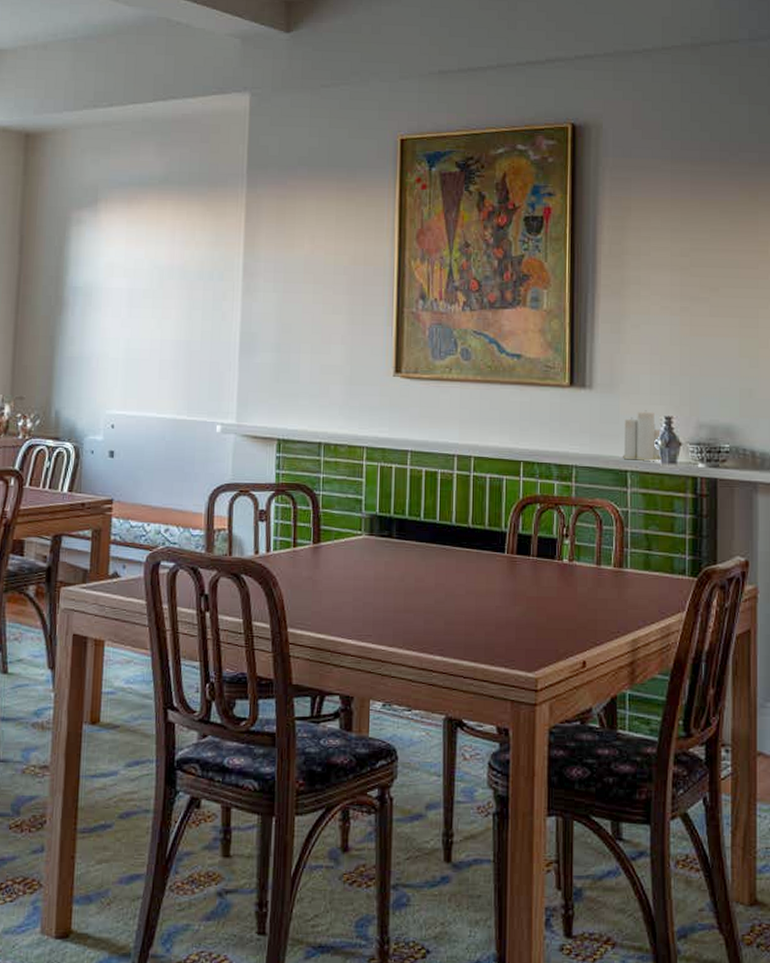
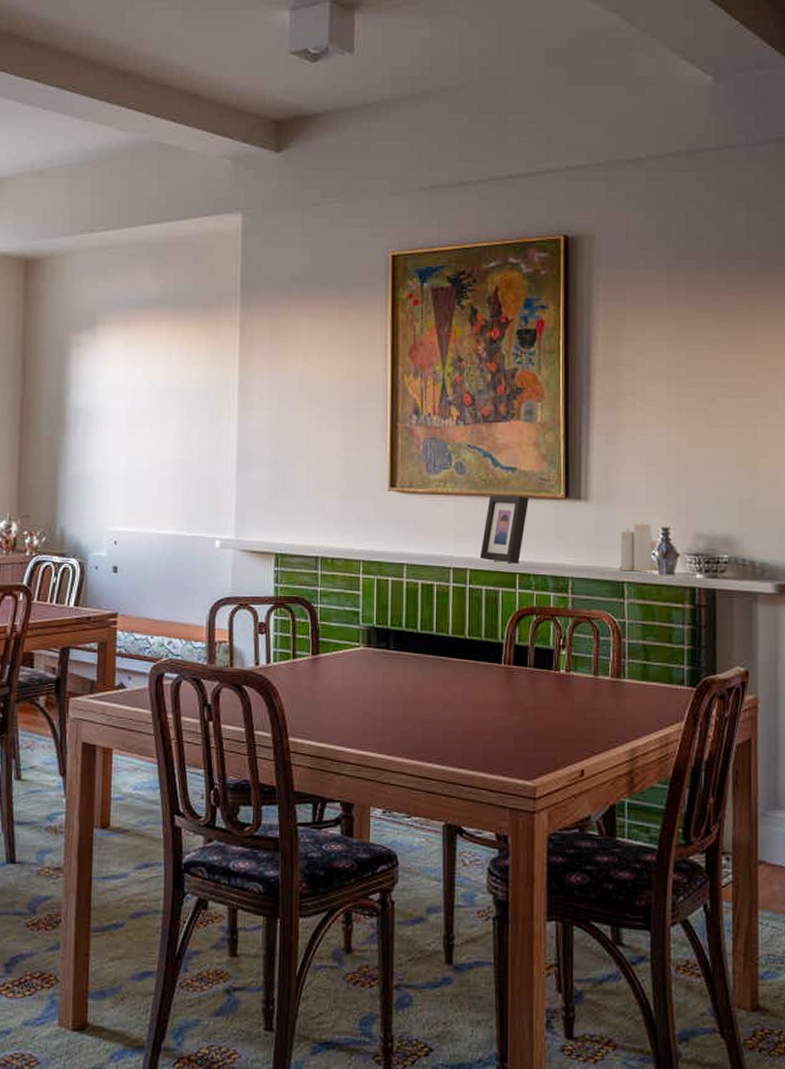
picture frame: none [484,381,534,452] -> present [479,494,529,564]

